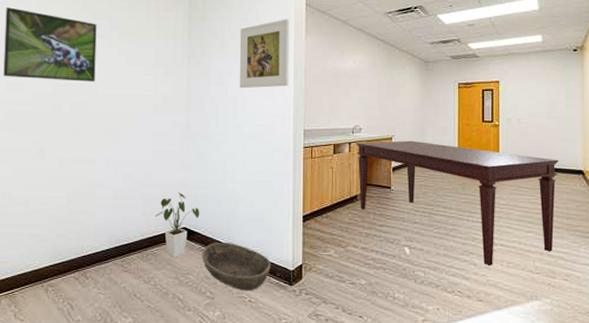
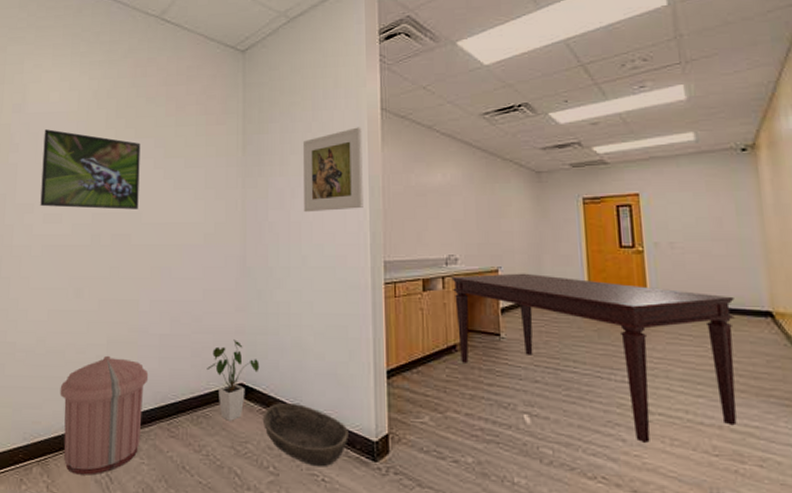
trash can: none [25,205,105,304] -> present [60,355,149,476]

